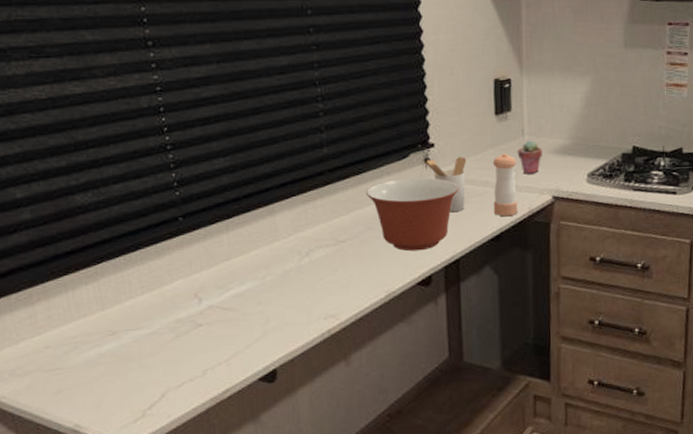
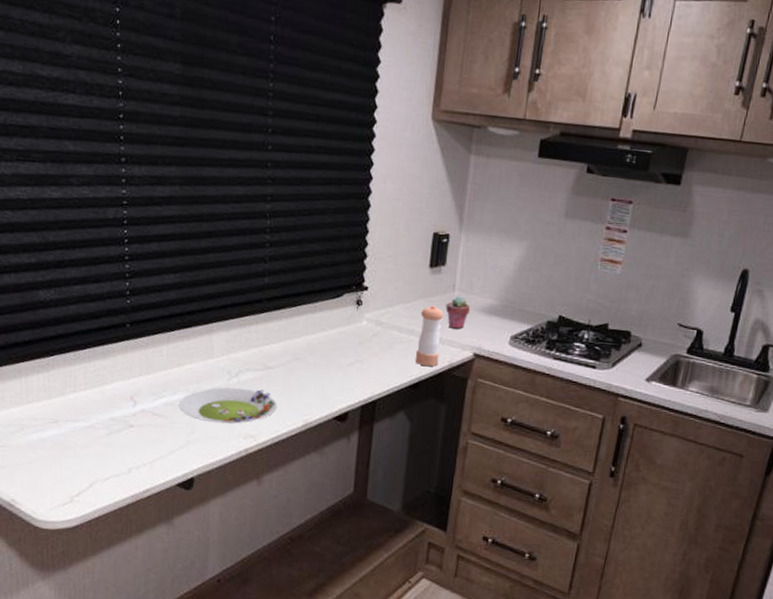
salad plate: none [249,266,356,308] -> present [179,387,278,424]
mixing bowl: present [365,178,460,252] -> none [297,316,387,388]
utensil holder: present [424,157,467,213] -> none [356,301,397,356]

